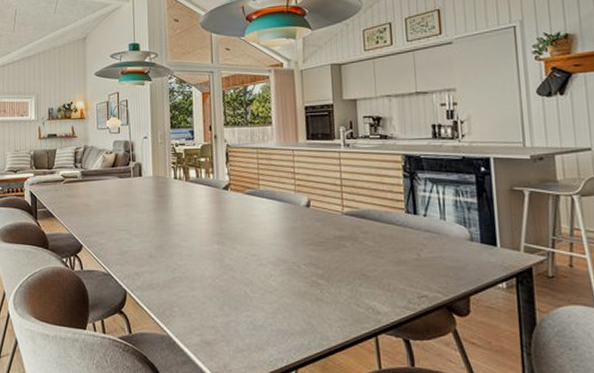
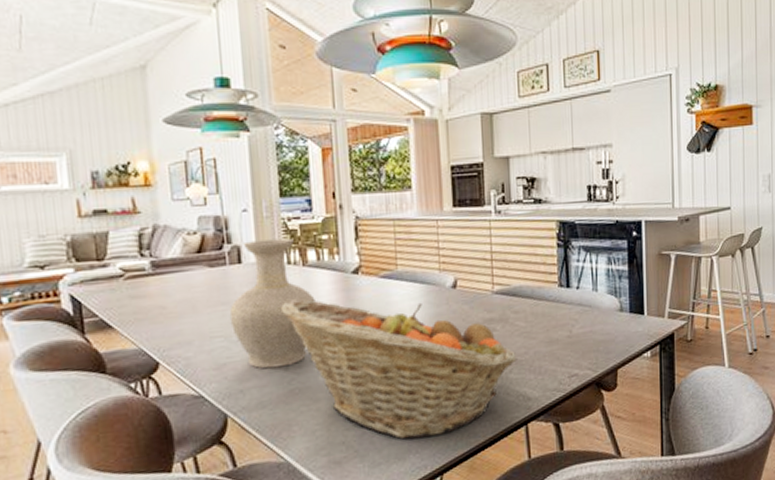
vase: none [131,159,194,259] -> present [229,238,315,369]
fruit basket: none [169,207,366,333] -> present [281,300,517,439]

